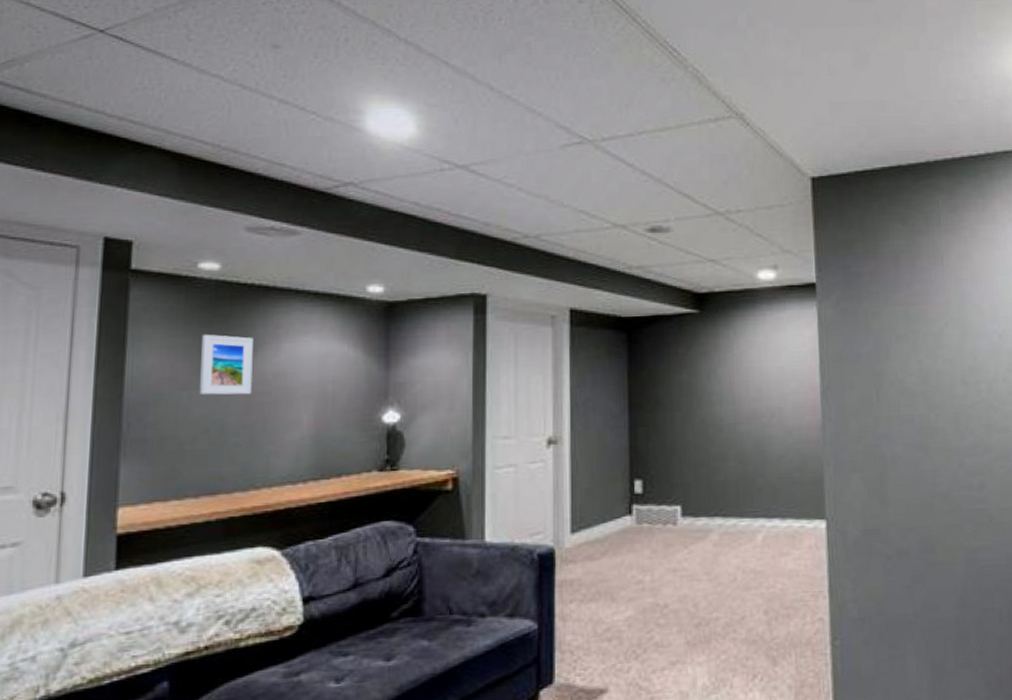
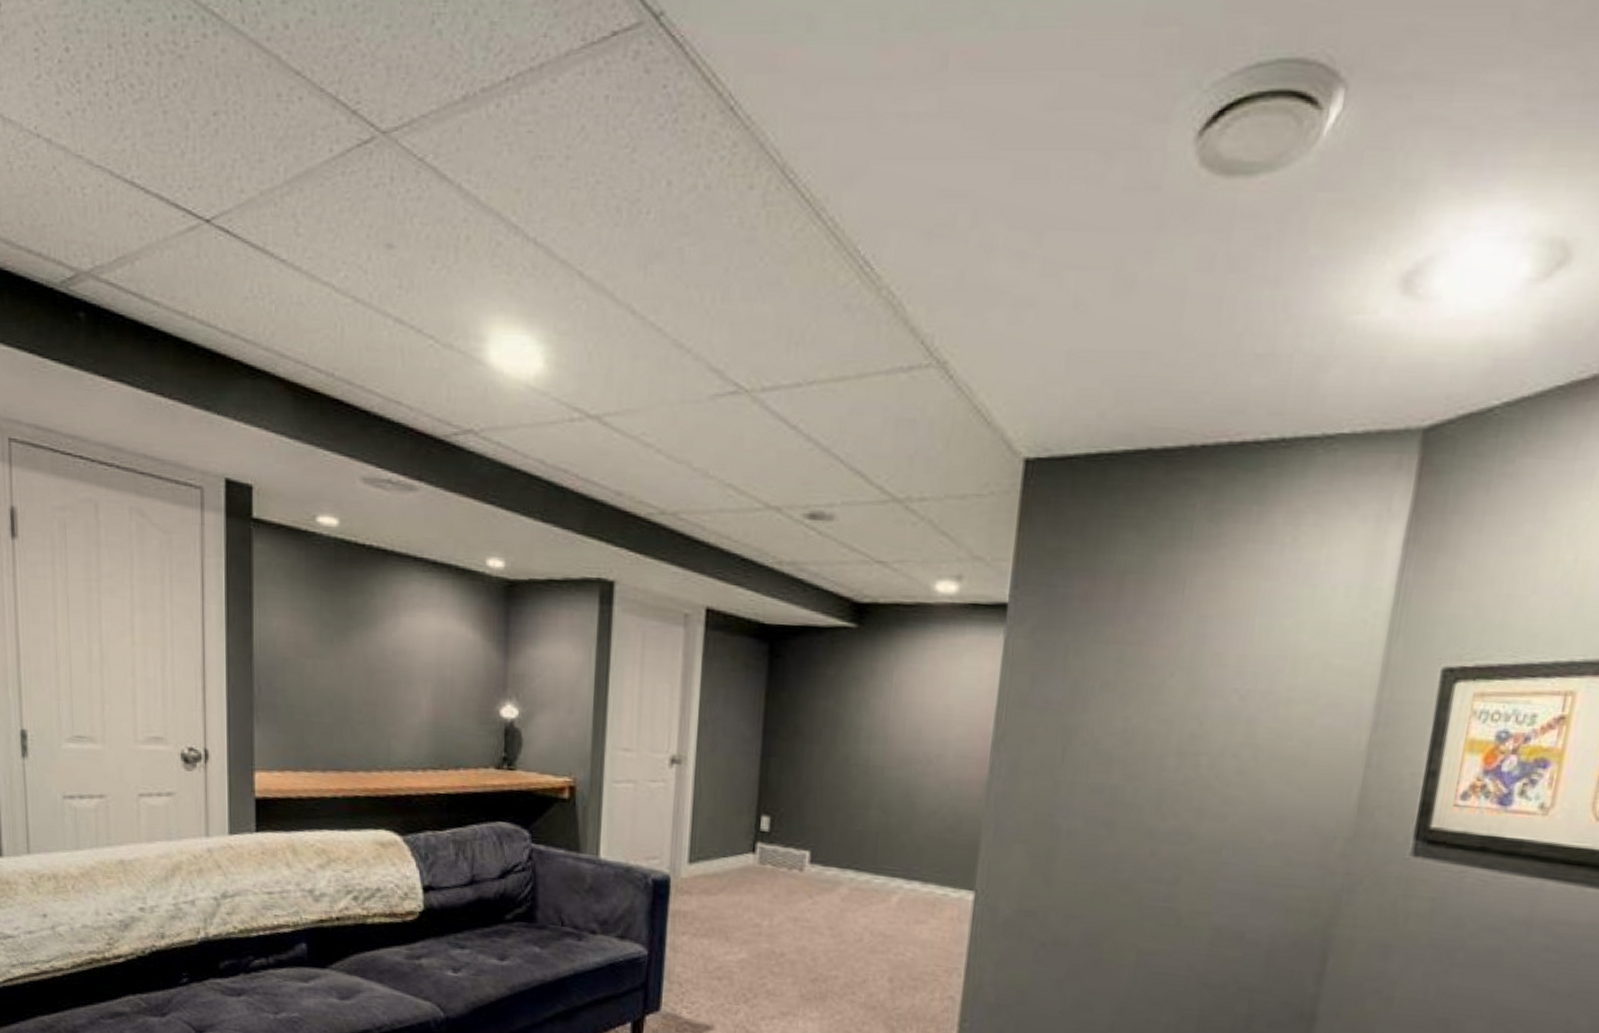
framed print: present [199,334,253,395] -> none [322,598,373,670]

